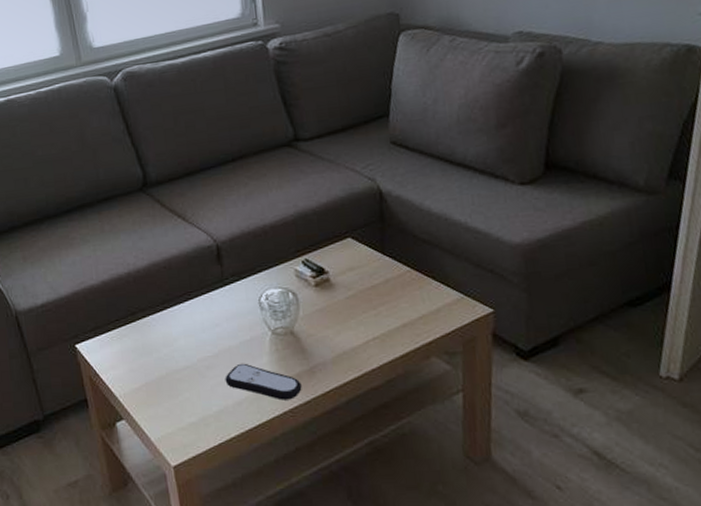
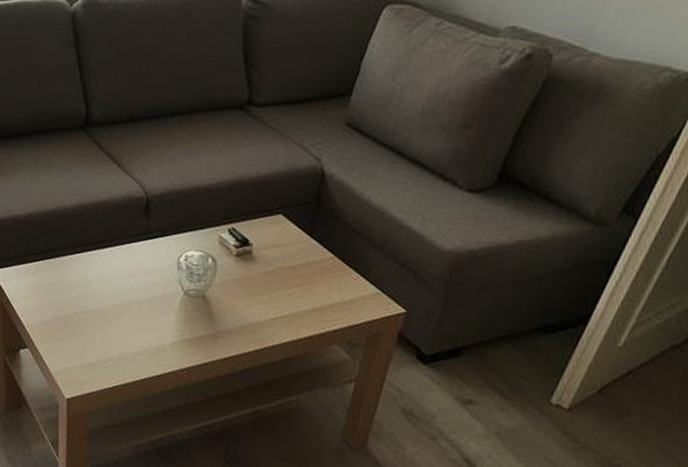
remote control: present [225,363,302,401] -> none [130,316,203,359]

